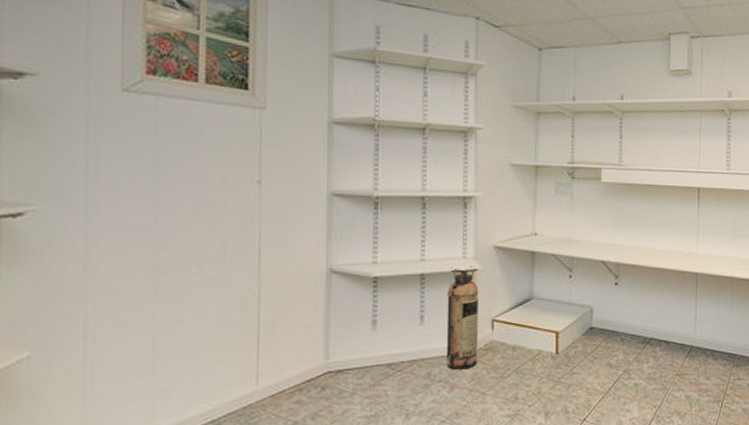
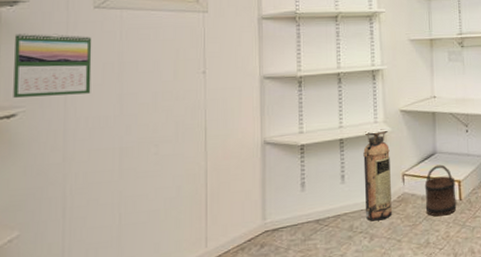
calendar: none [19,114,120,196] -> present [13,33,92,98]
bucket: none [516,312,553,370] -> present [424,164,457,217]

